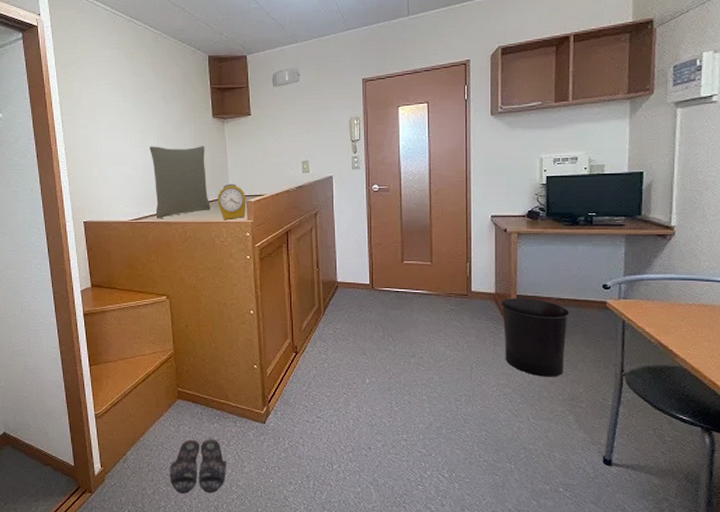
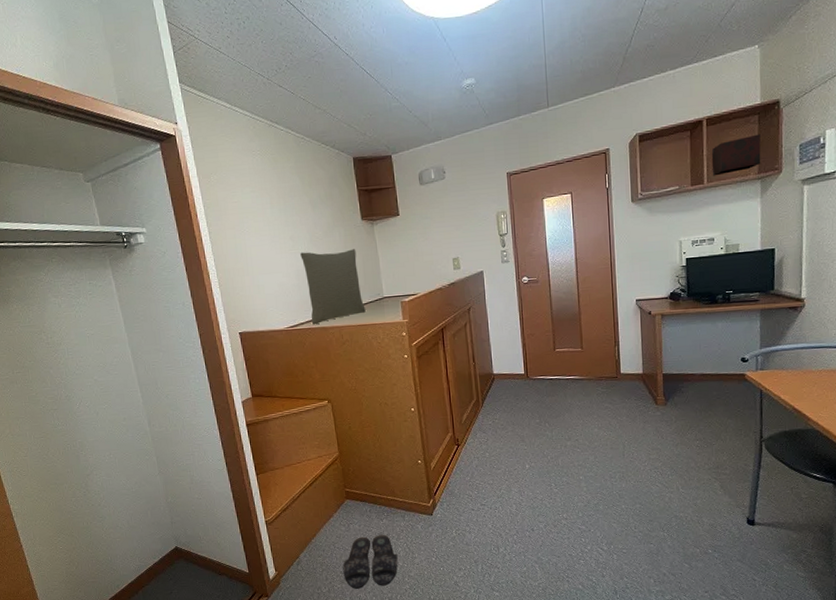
alarm clock: present [218,183,246,219] -> none [372,284,401,321]
waste bin: present [501,298,570,377] -> none [648,376,712,449]
decorative box: none [578,53,631,94] -> present [712,134,761,176]

